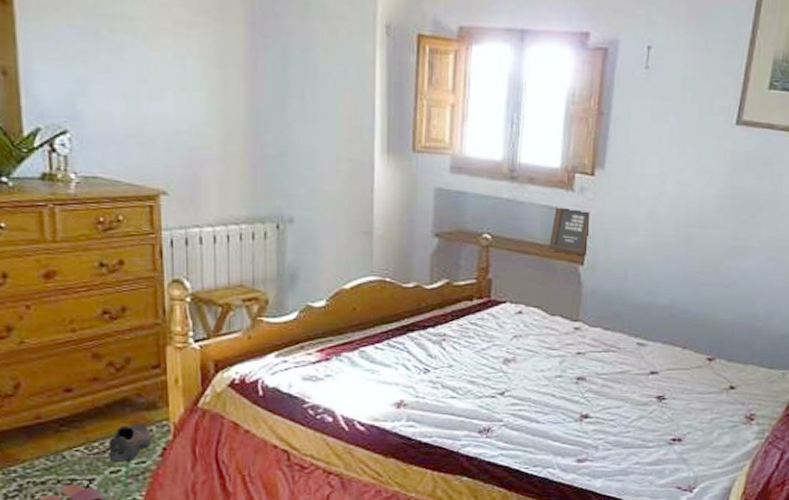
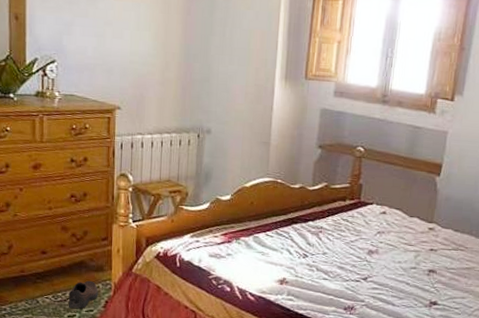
picture frame: present [549,206,591,256] -> none [411,125,448,169]

